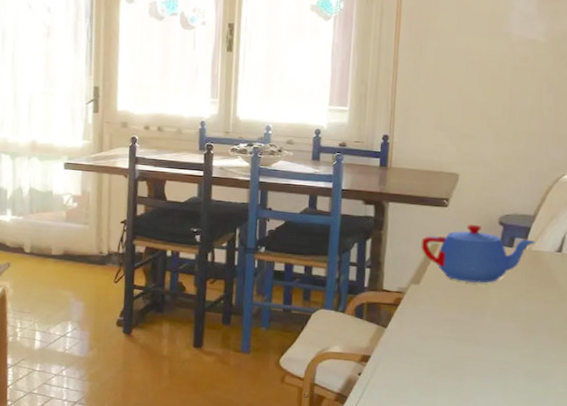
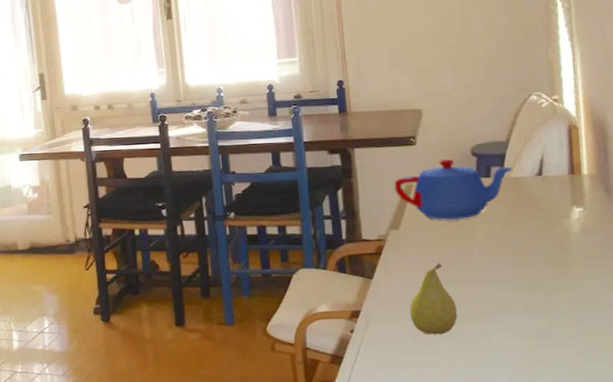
fruit: none [416,321,462,388] -> present [410,263,458,335]

